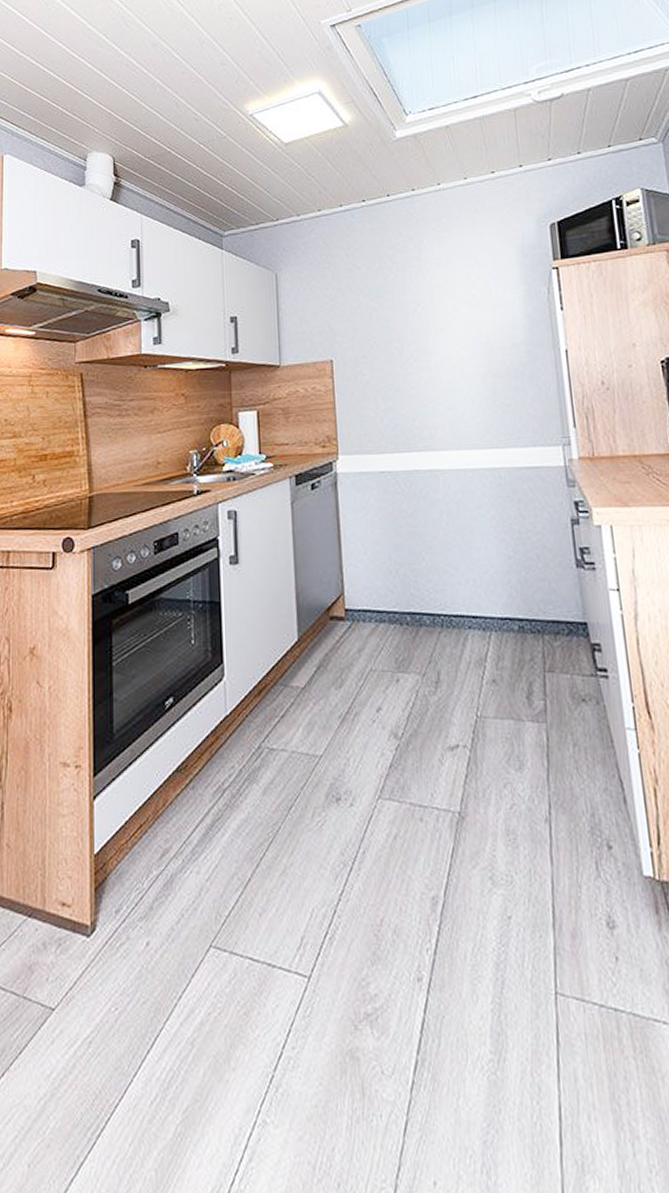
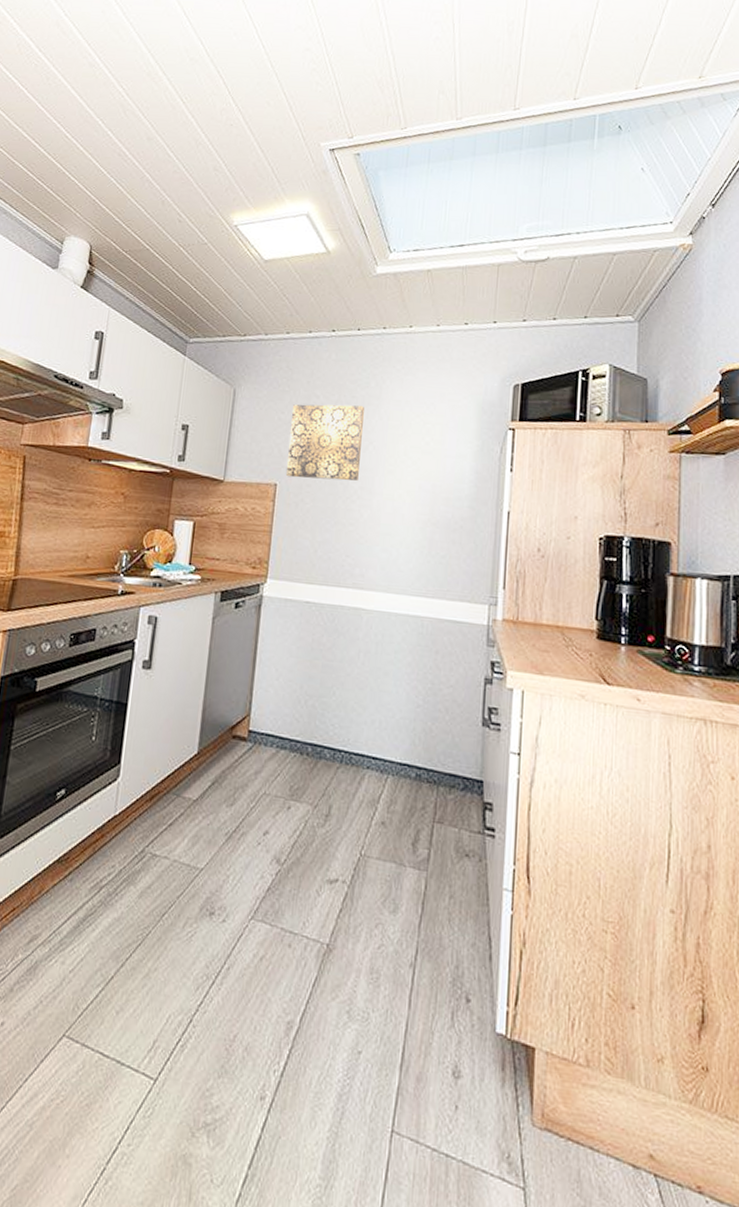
wall art: none [335,270,412,352] -> present [285,404,364,481]

